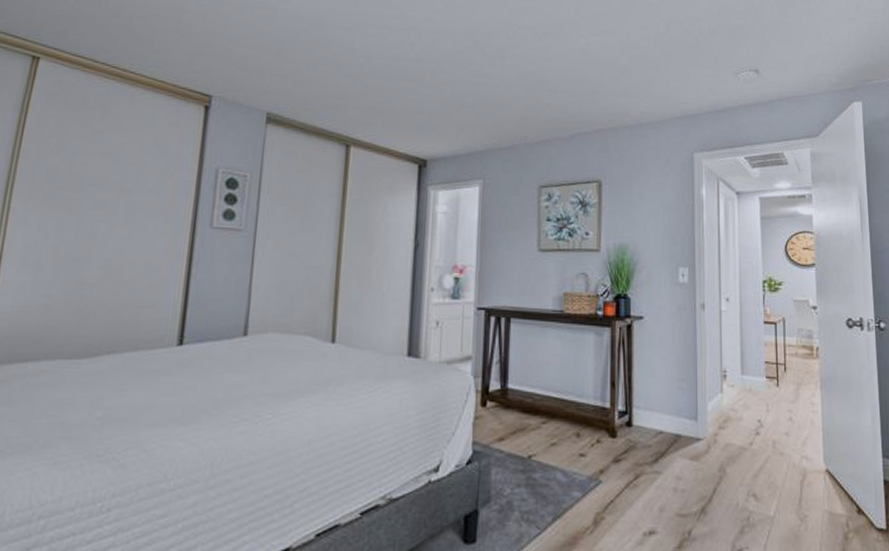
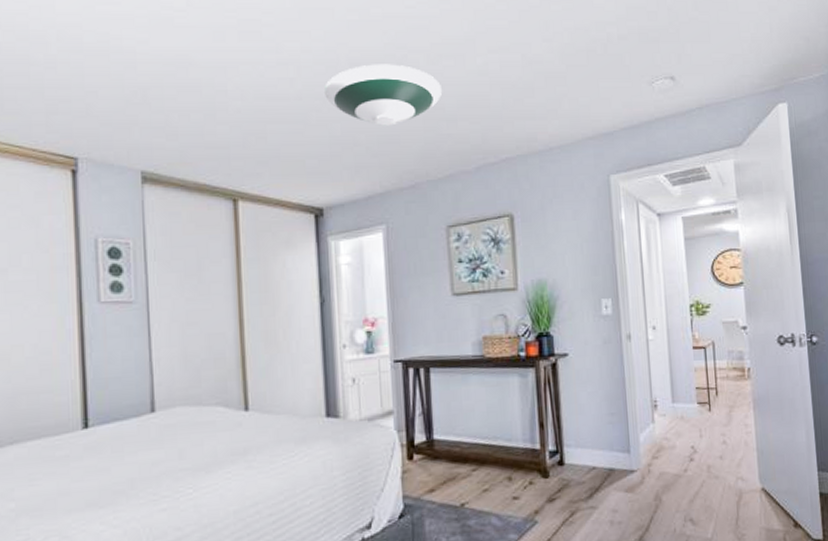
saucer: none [440,36,545,92] -> present [325,64,442,126]

